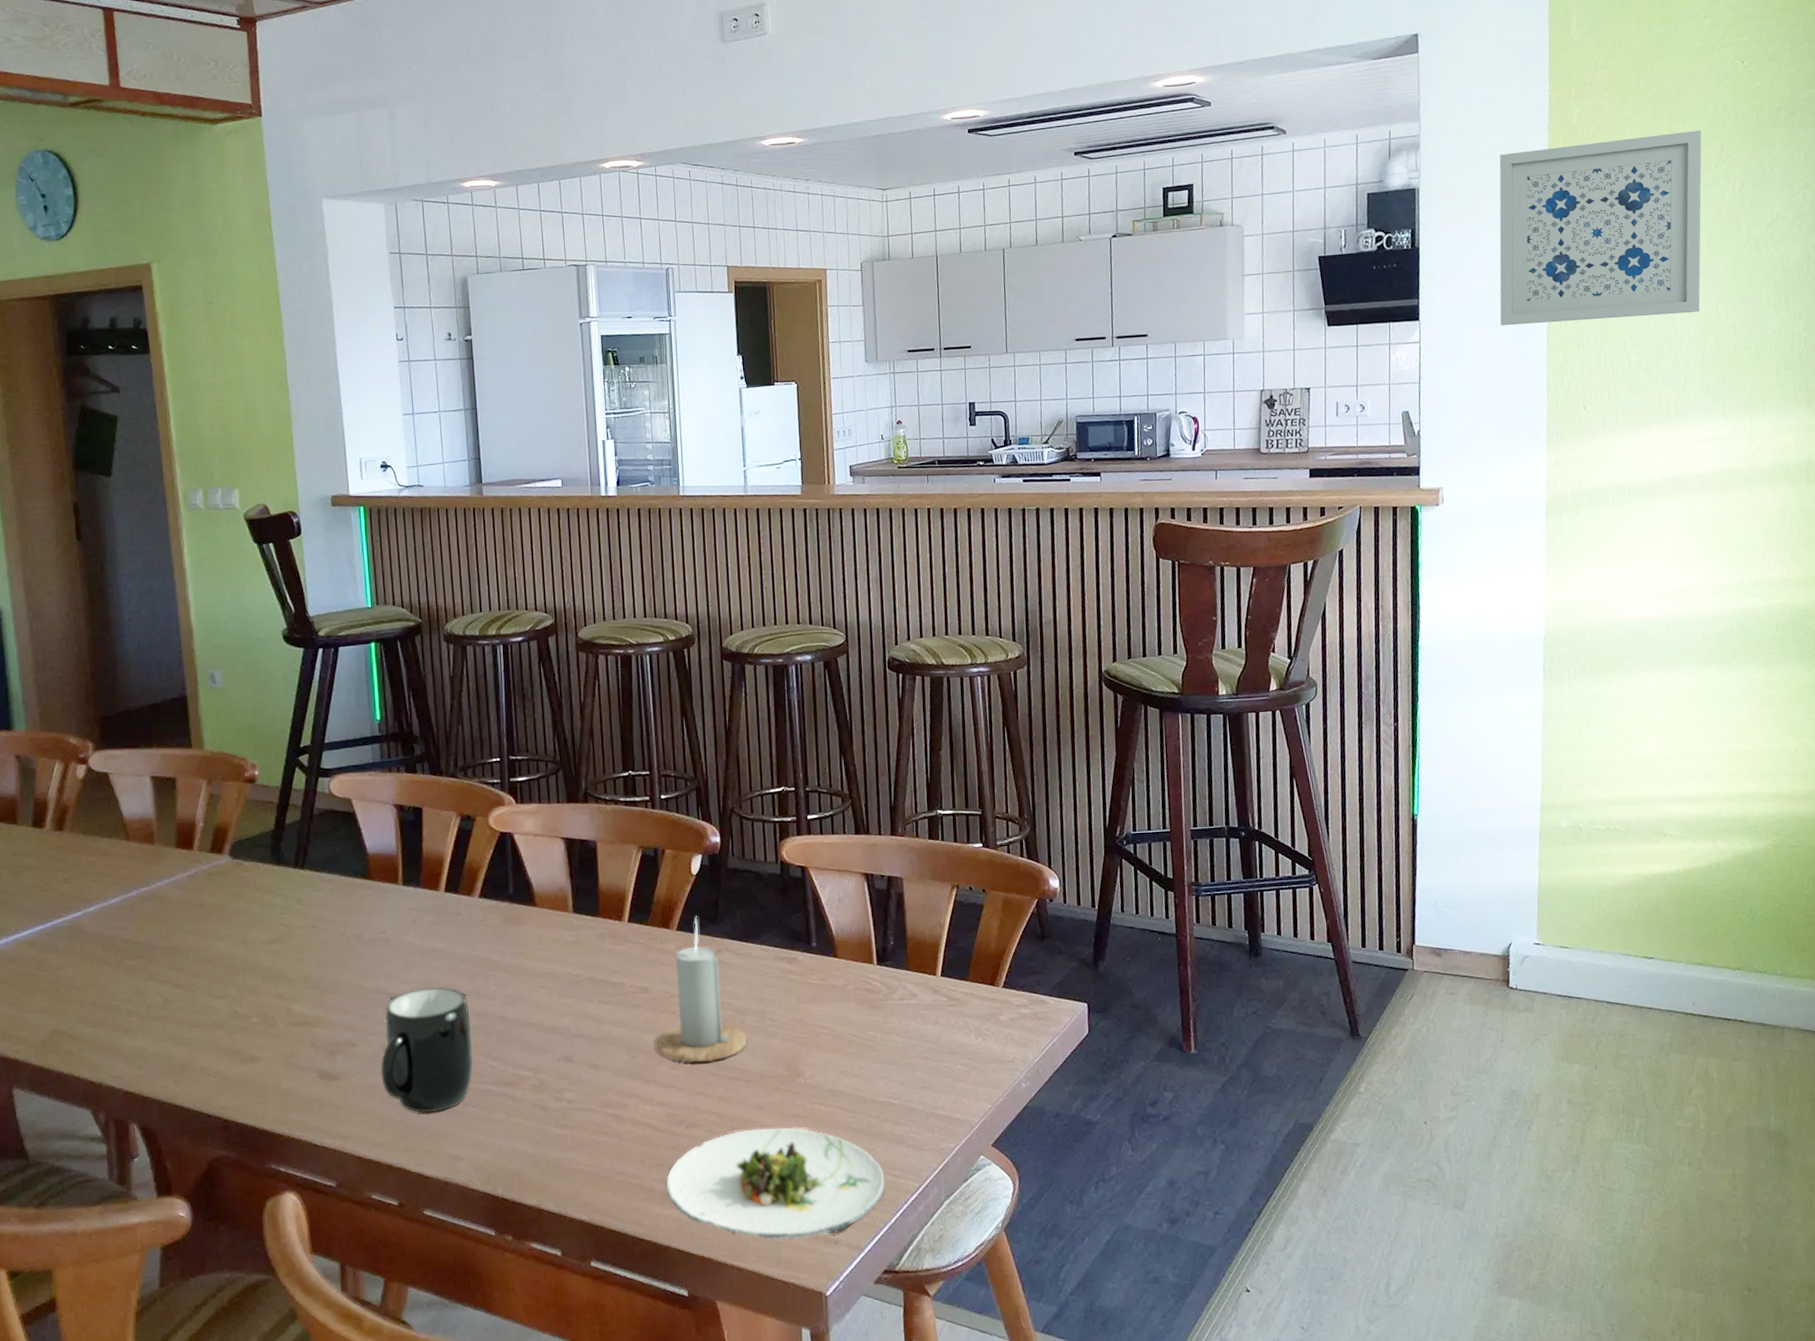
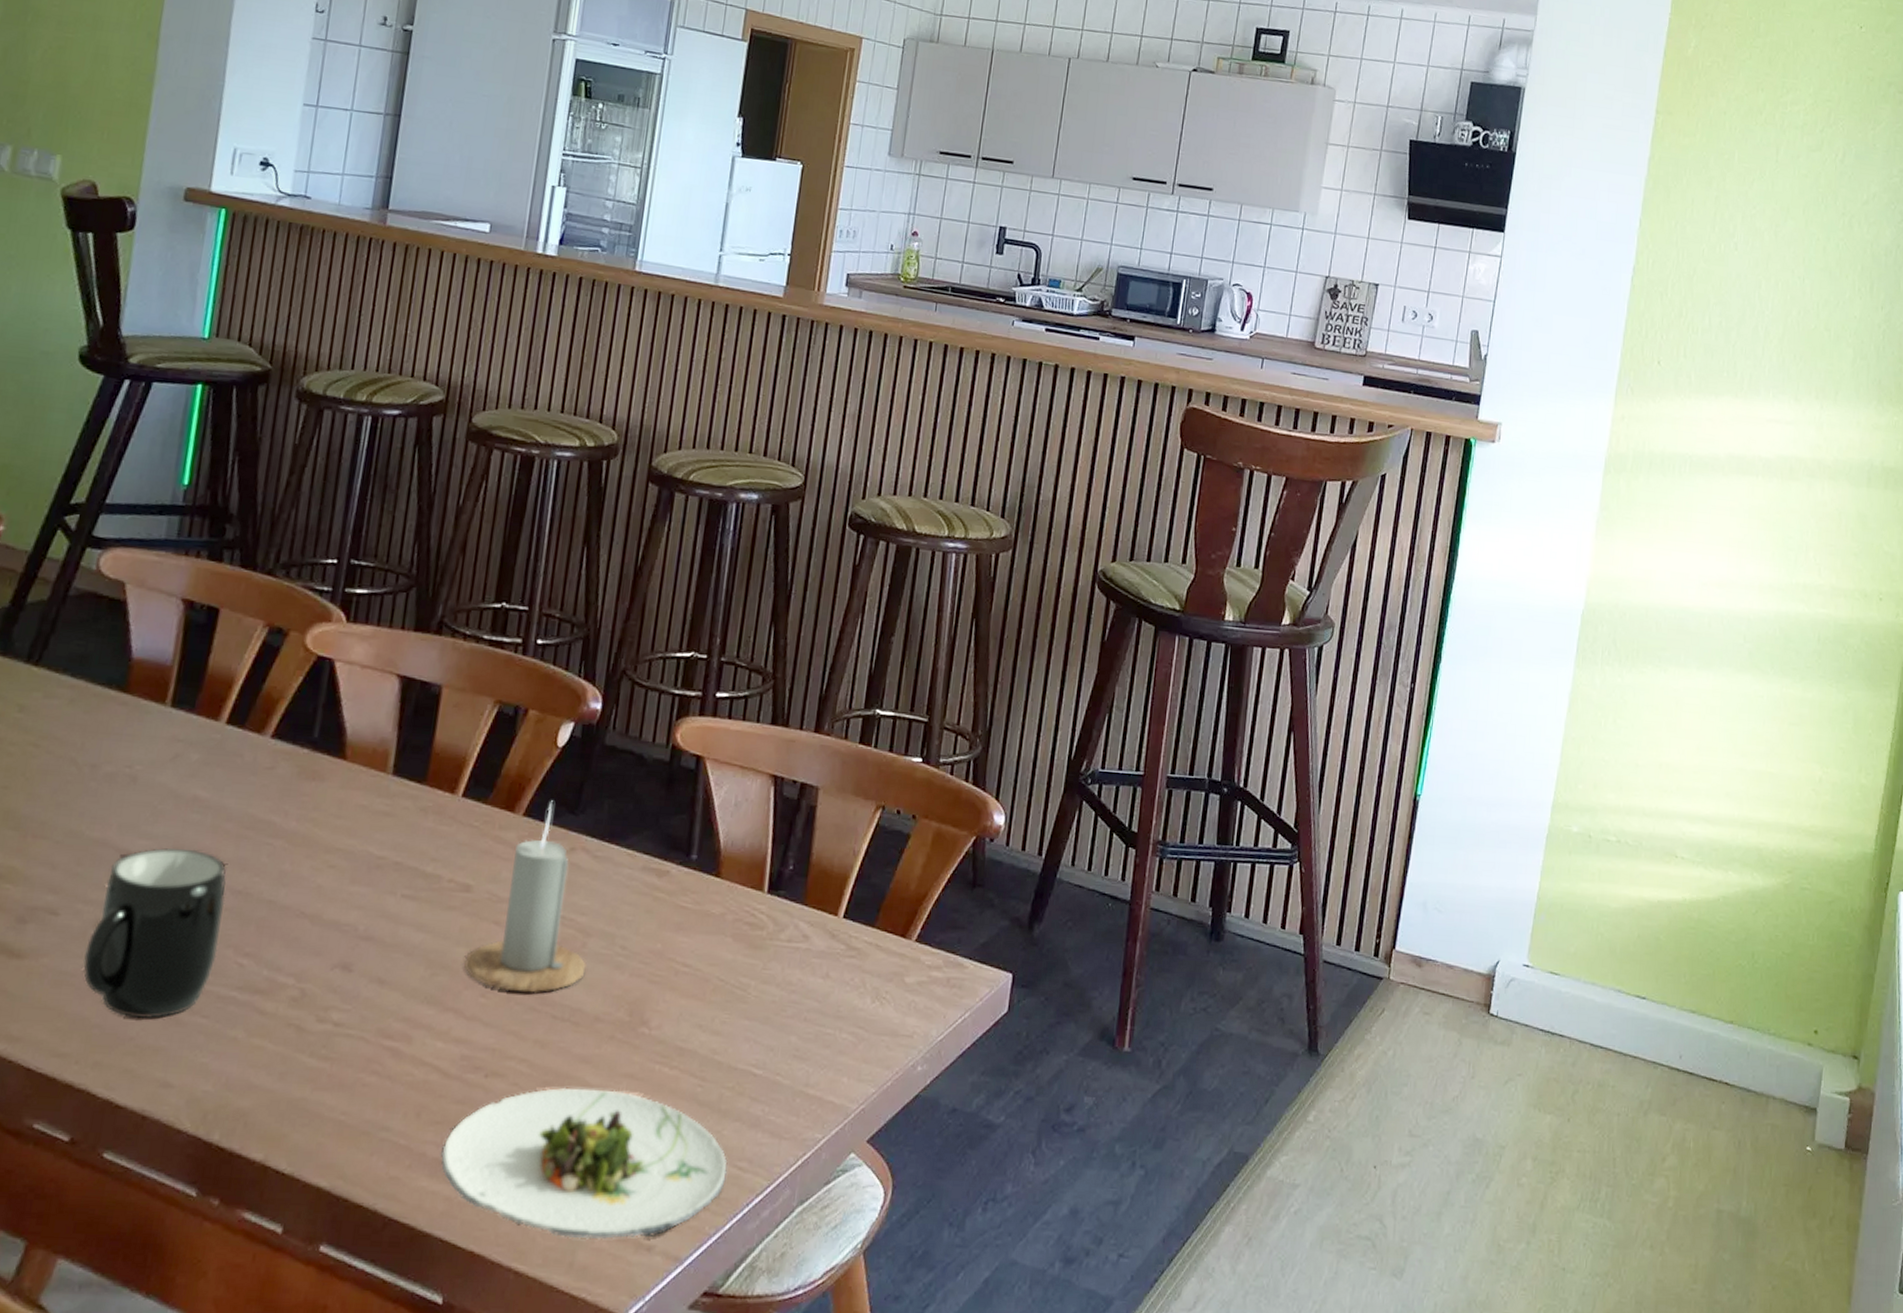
wall art: present [1499,130,1702,326] -> none [1586,70,1813,282]

